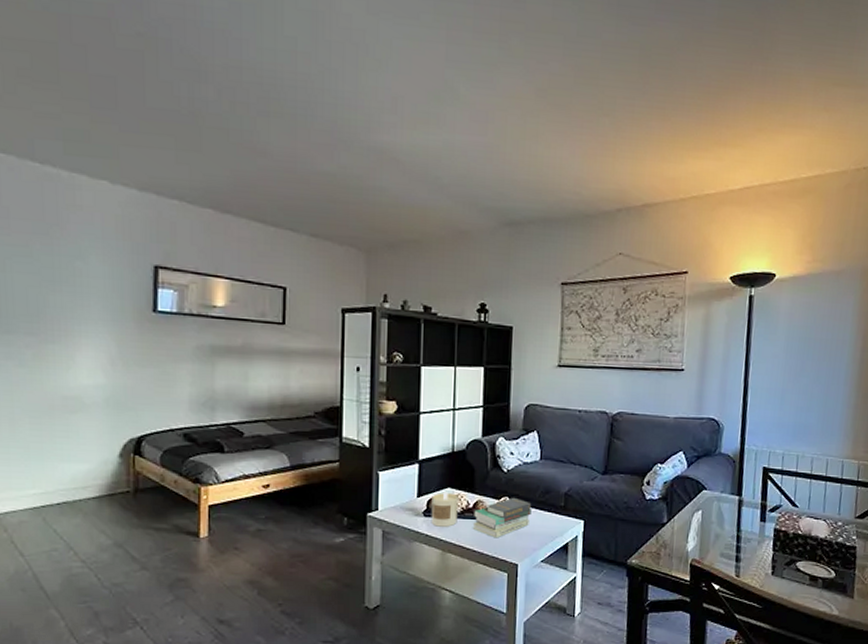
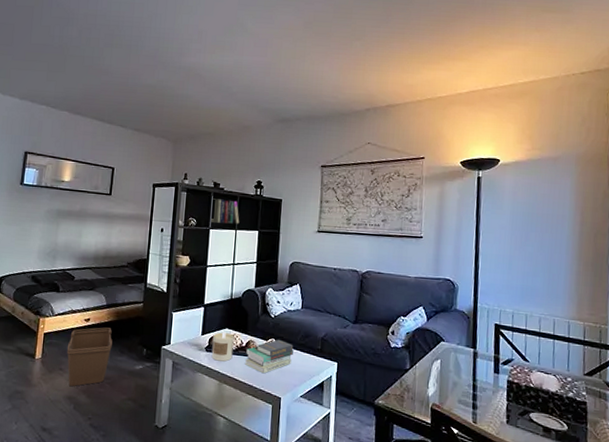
bicycle basket: none [241,494,302,569] -> present [66,327,113,387]
books: none [422,327,460,359] -> present [211,198,240,224]

